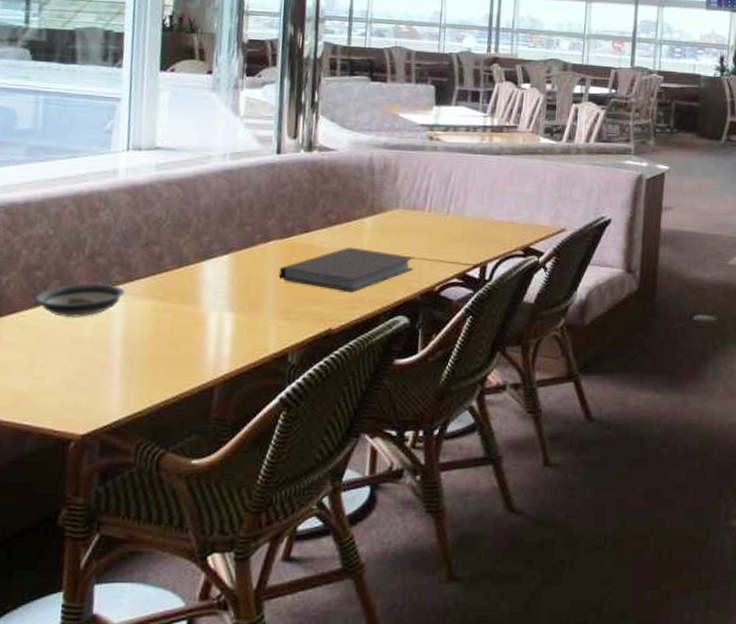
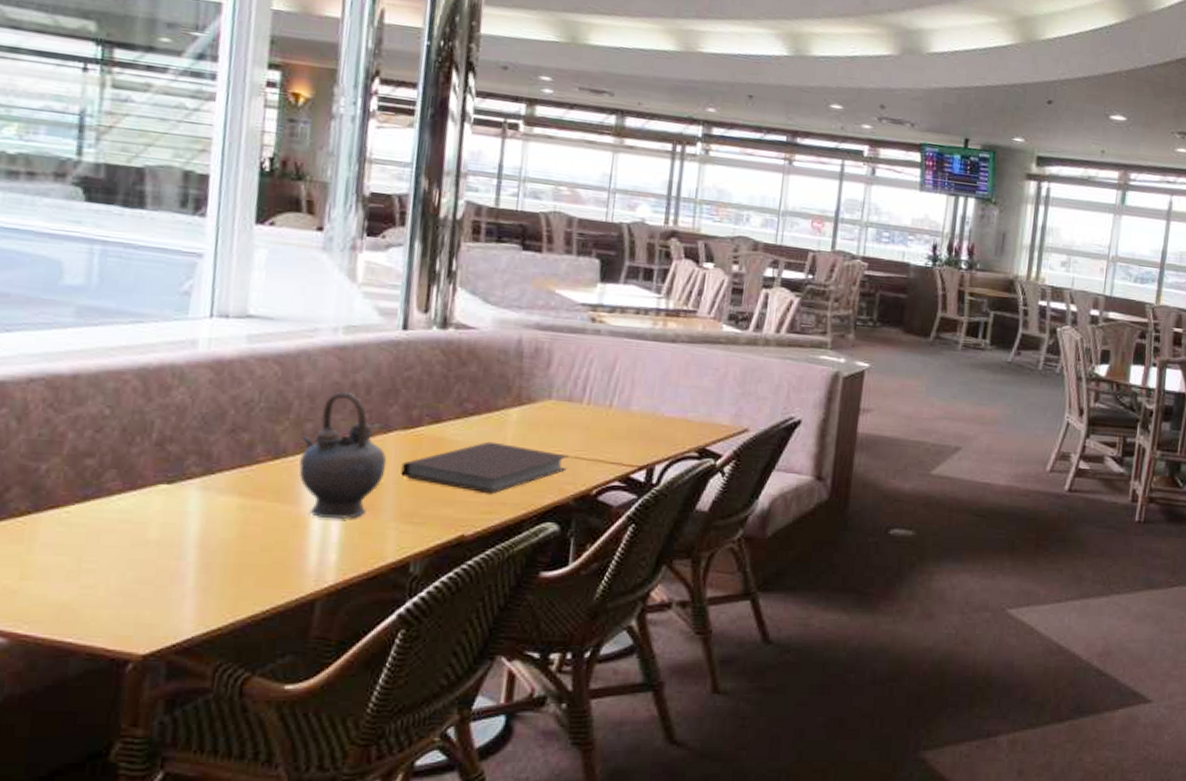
saucer: present [36,283,125,318] -> none [86,475,203,516]
teapot: none [198,209,268,317] -> present [298,392,387,519]

